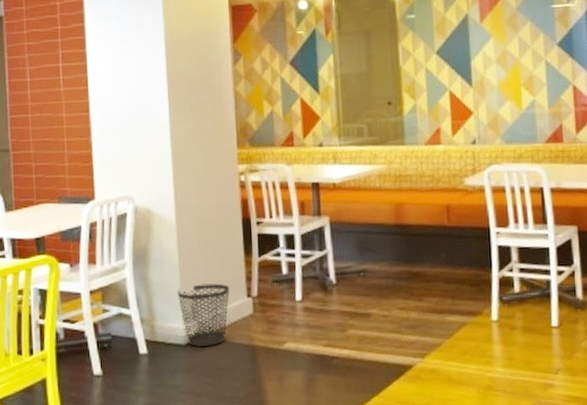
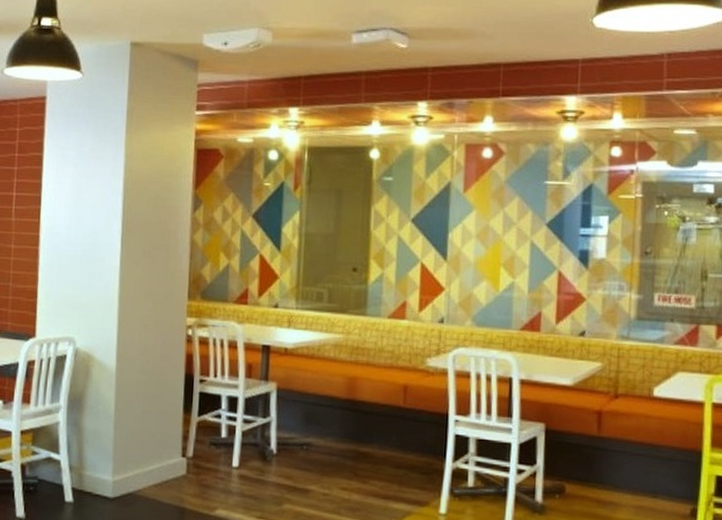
wastebasket: present [177,283,230,348] -> none [109,437,165,503]

